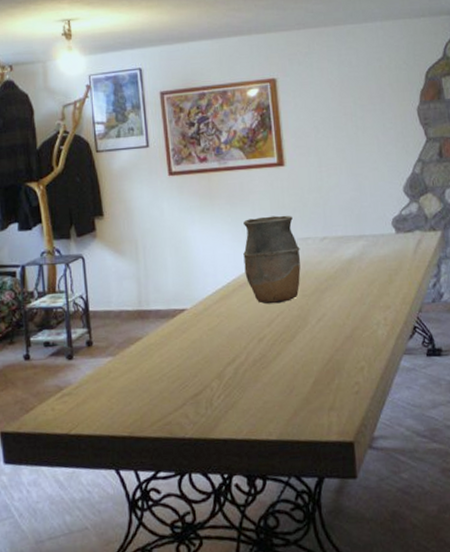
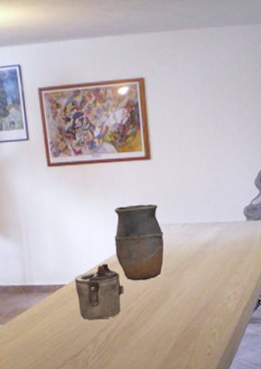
teapot: none [197,283,256,351] -> present [74,263,125,320]

